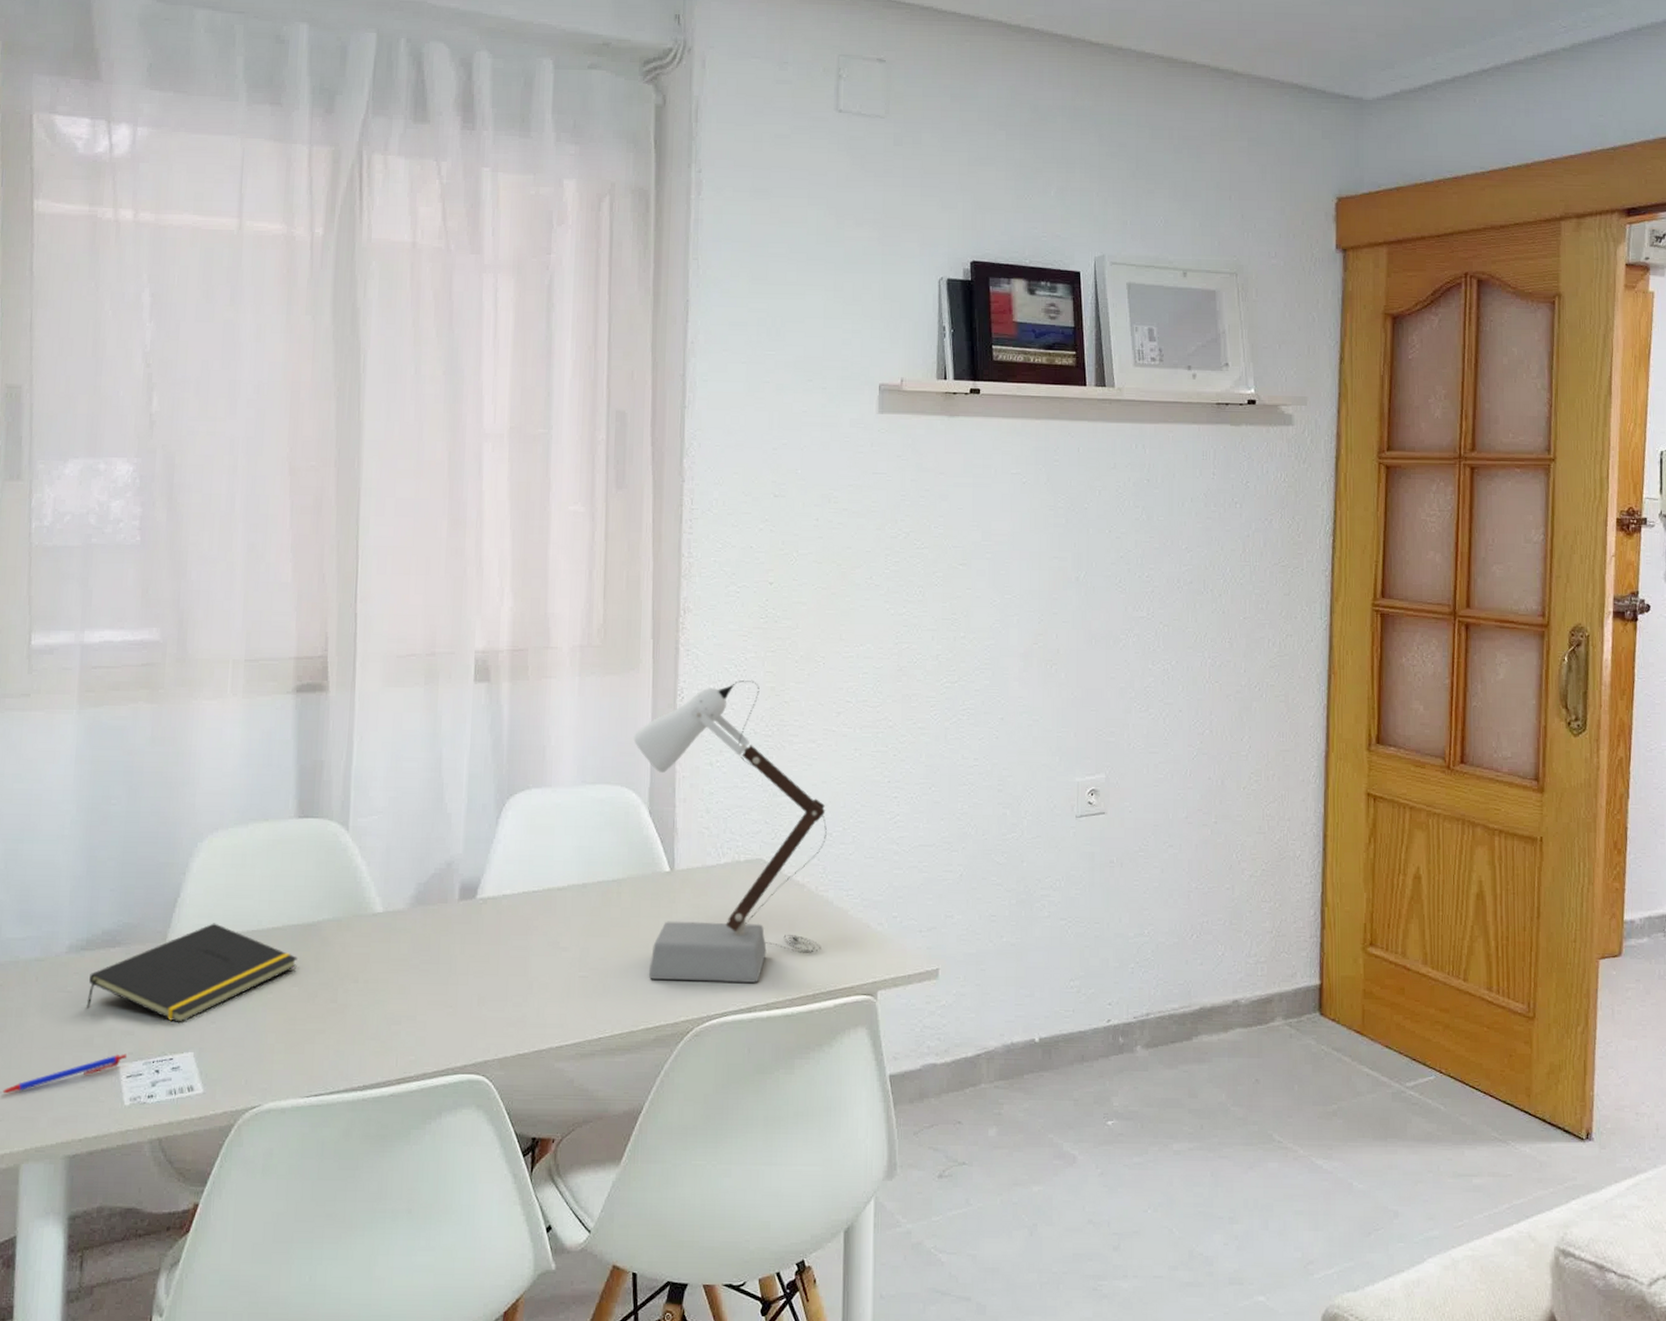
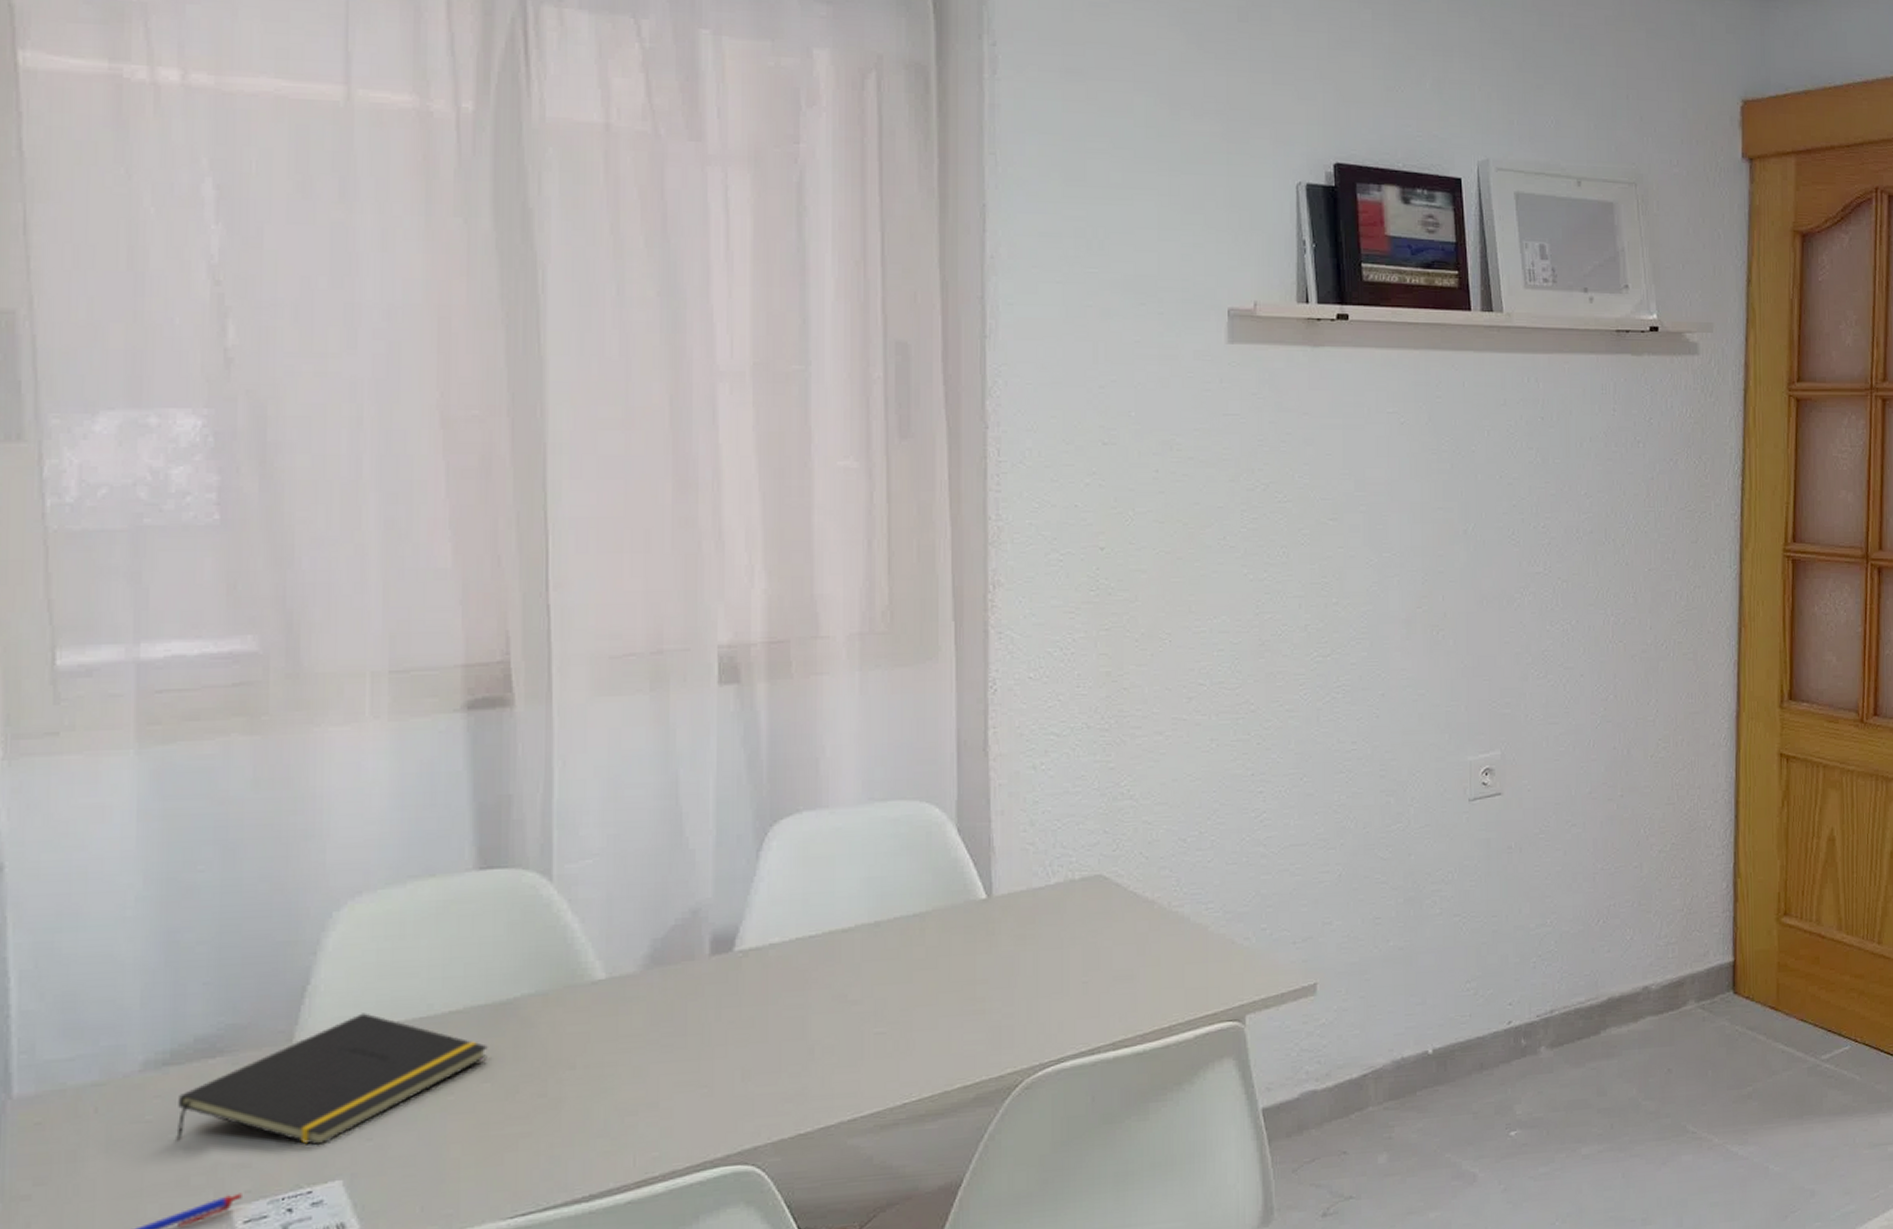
desk lamp: present [633,680,827,983] -> none [934,666,1180,1028]

